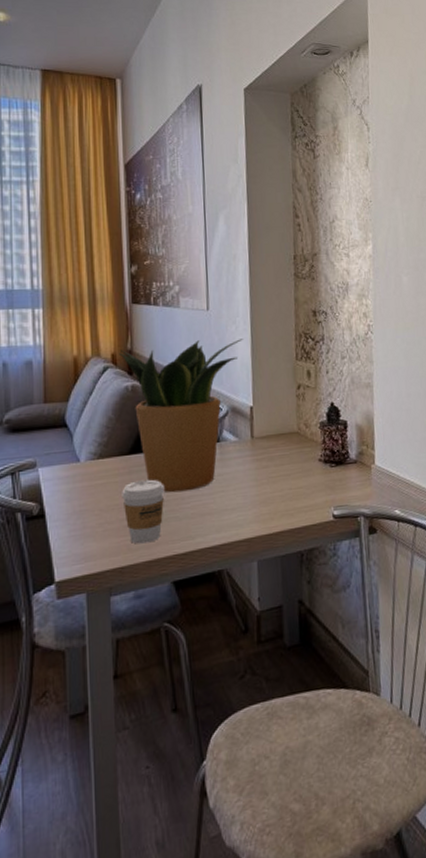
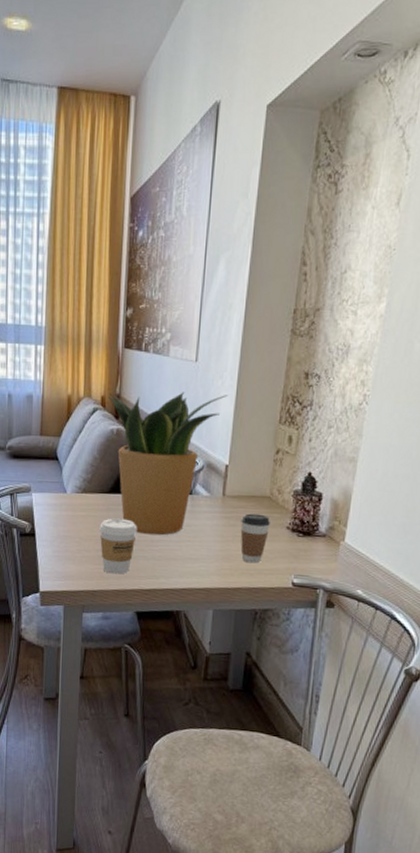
coffee cup: none [273,450,303,503] -> present [240,513,270,564]

